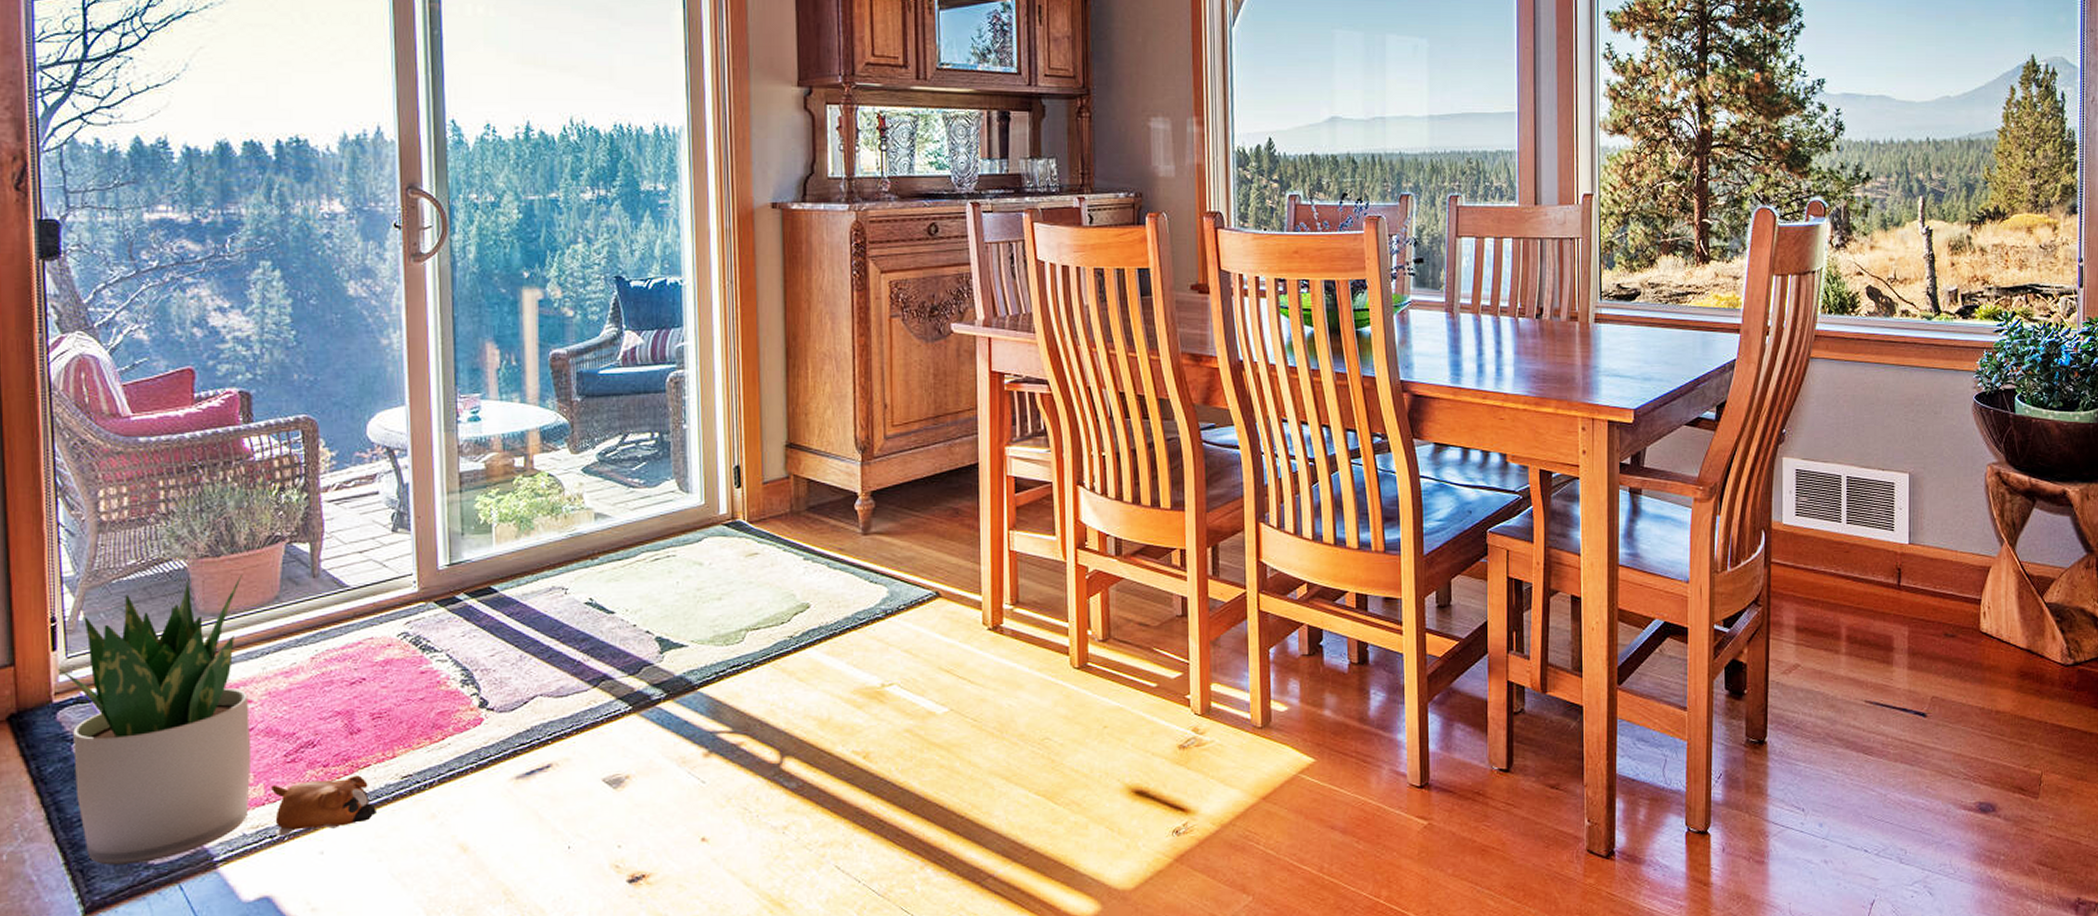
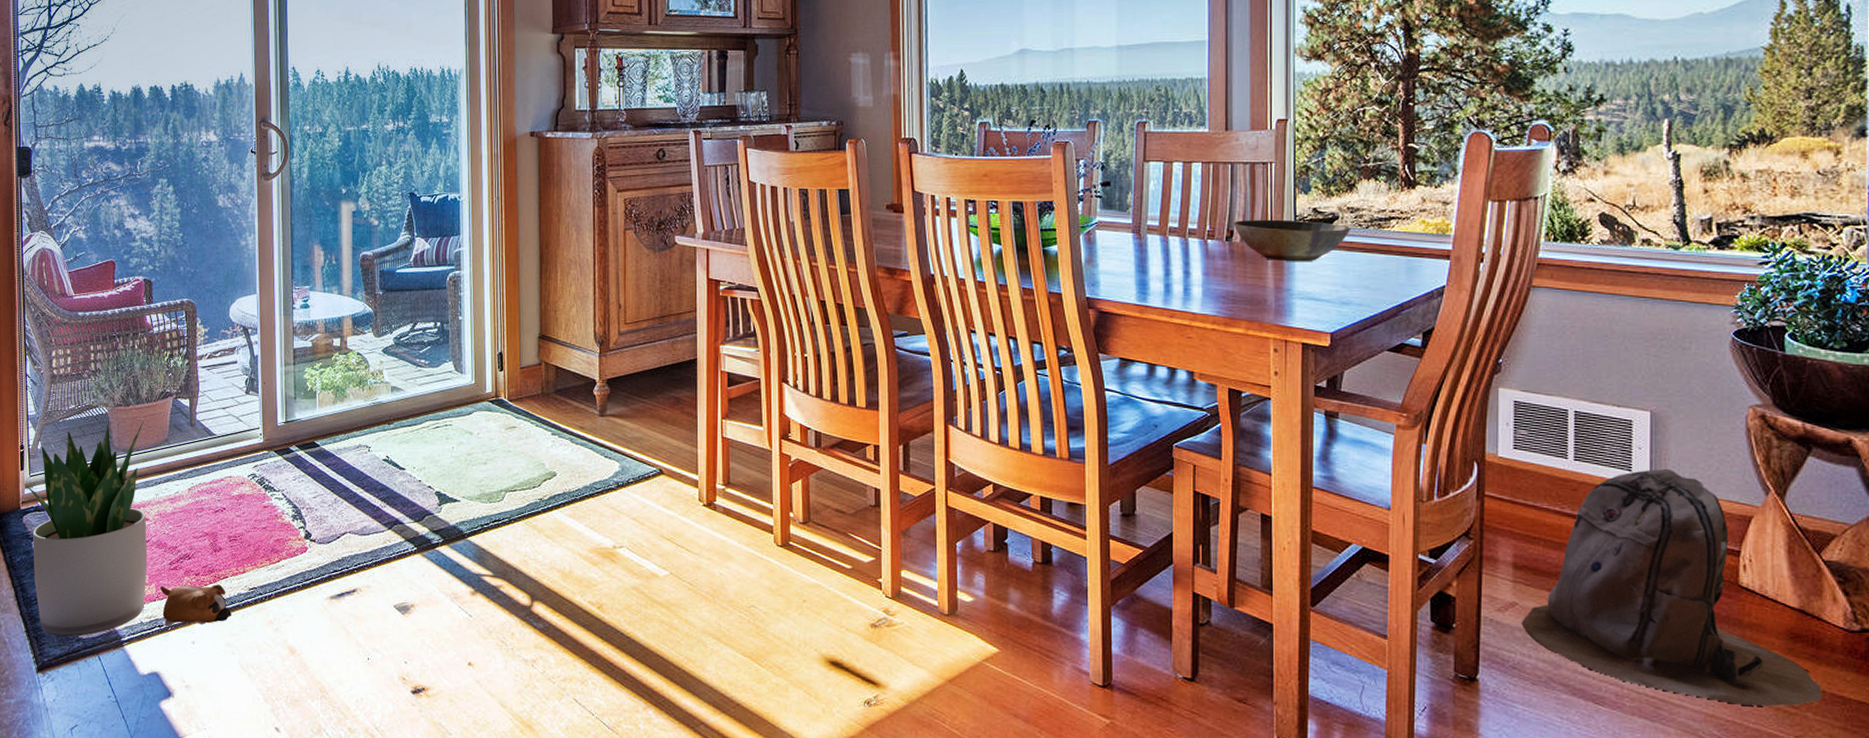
bowl: none [1542,296,1652,339] -> present [1233,219,1352,262]
backpack: none [1803,527,2045,742] -> present [1521,469,1823,707]

